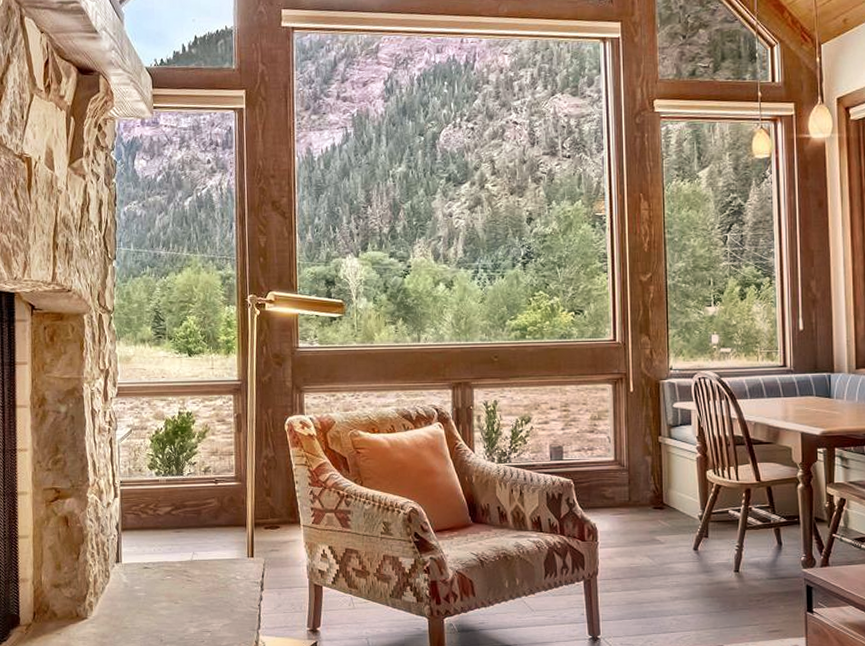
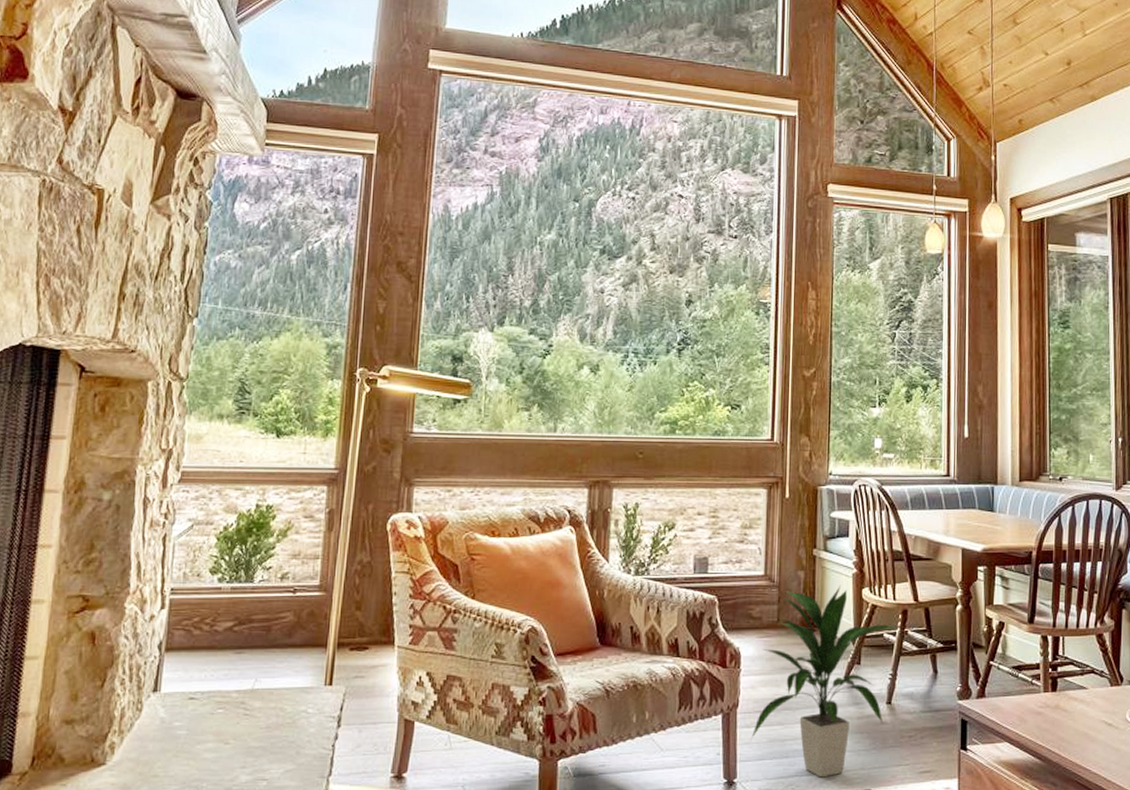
indoor plant: none [611,467,742,635] -> present [751,584,898,778]

